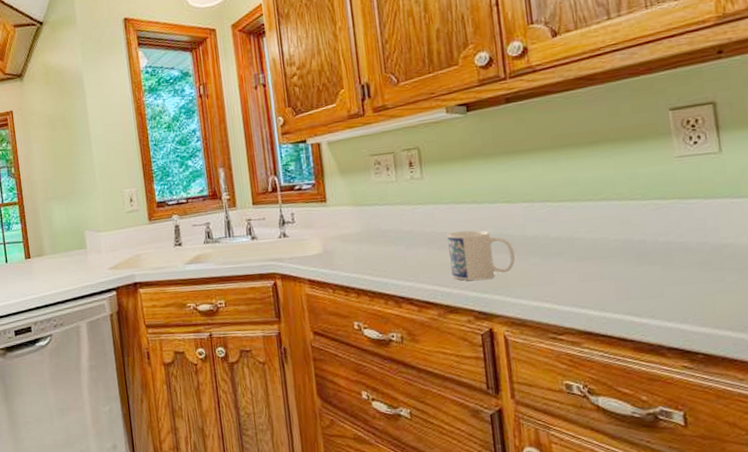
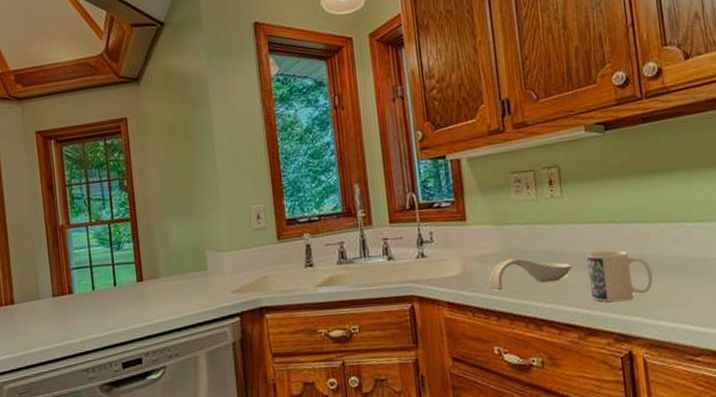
spoon rest: none [348,238,432,270] -> present [488,258,572,291]

